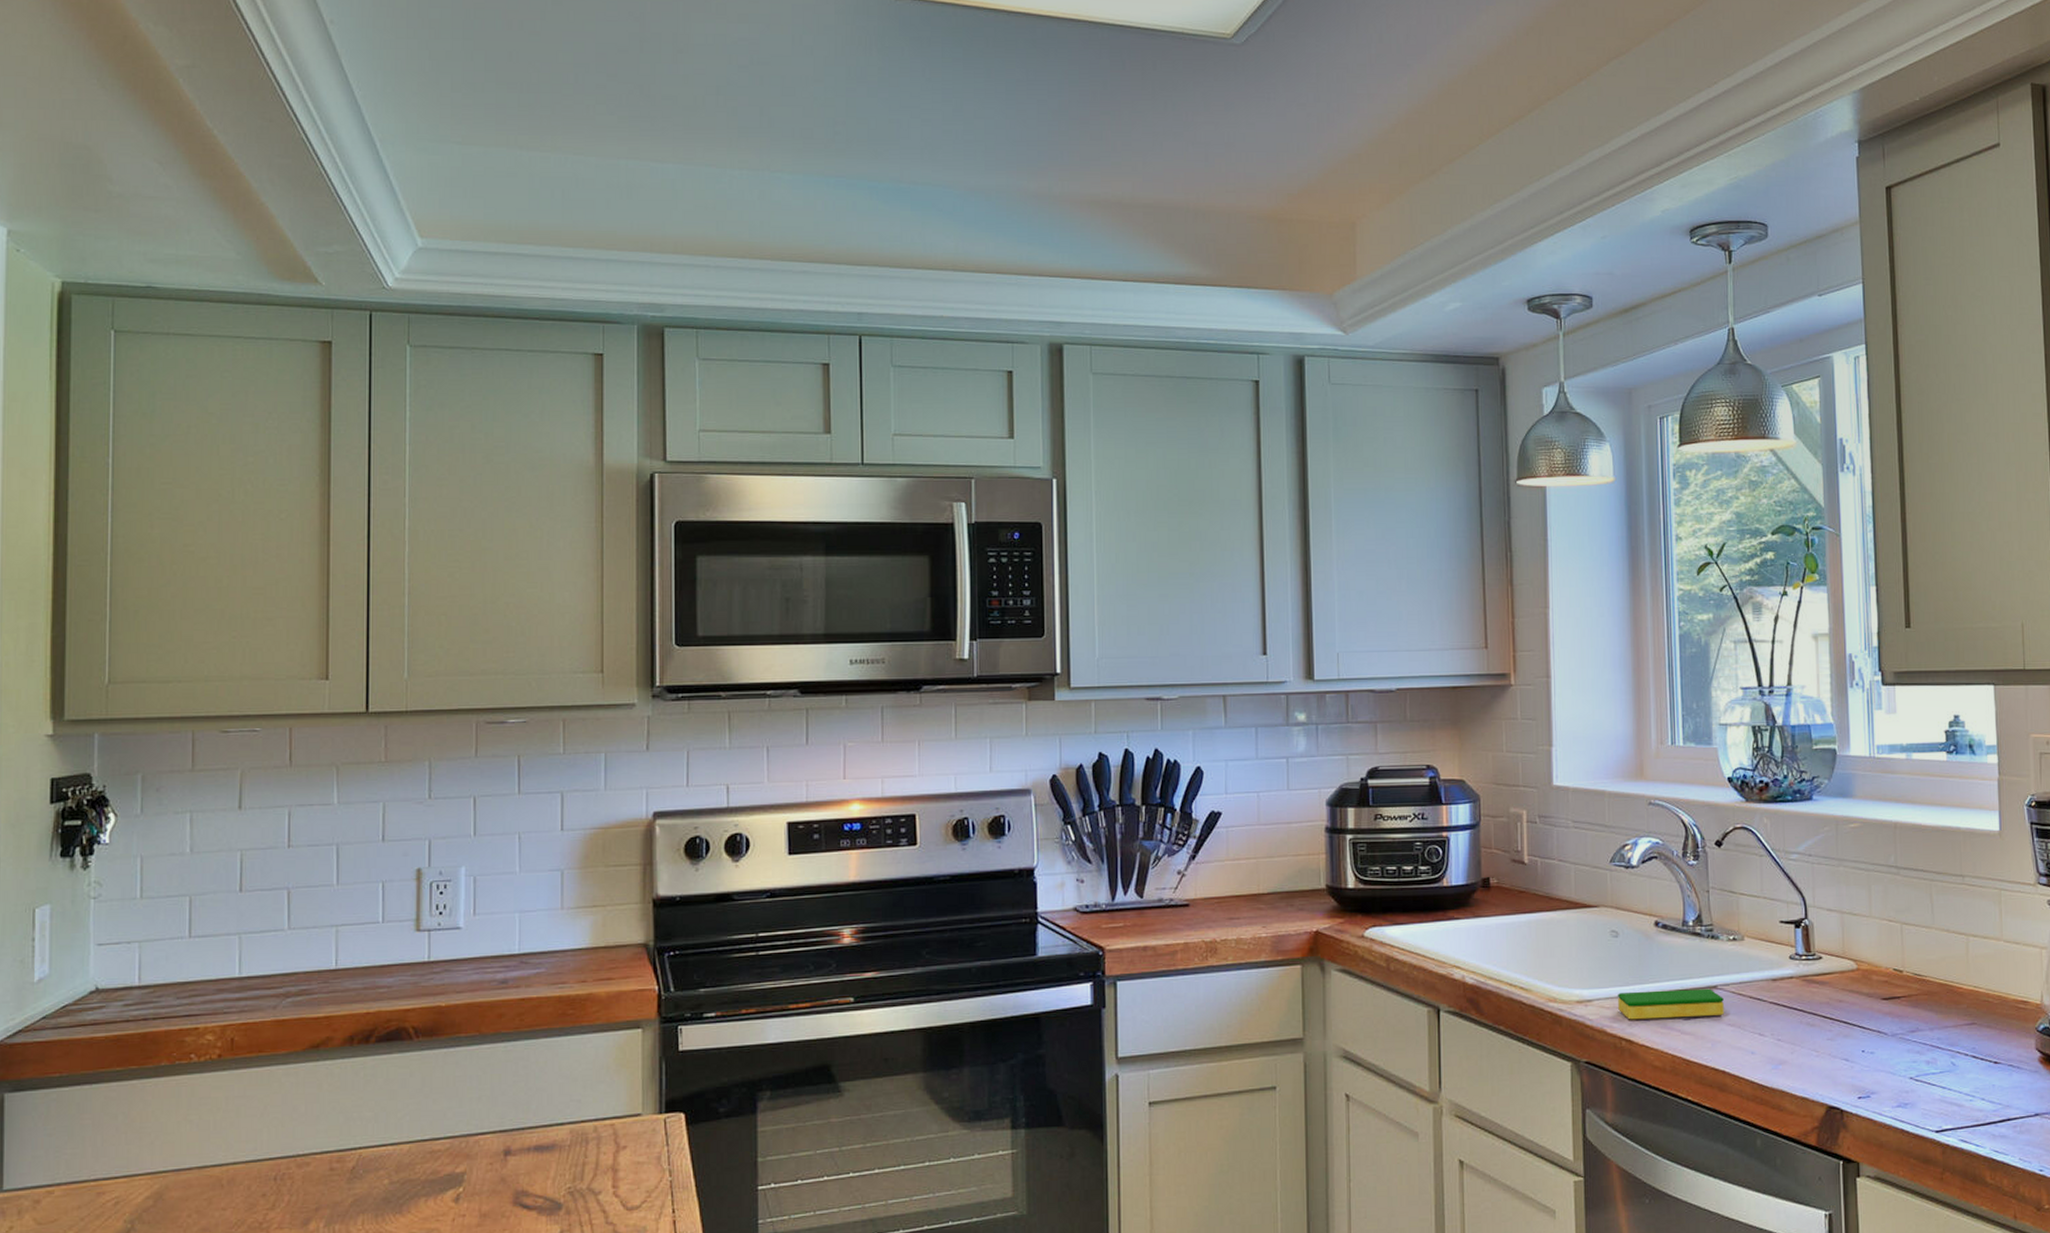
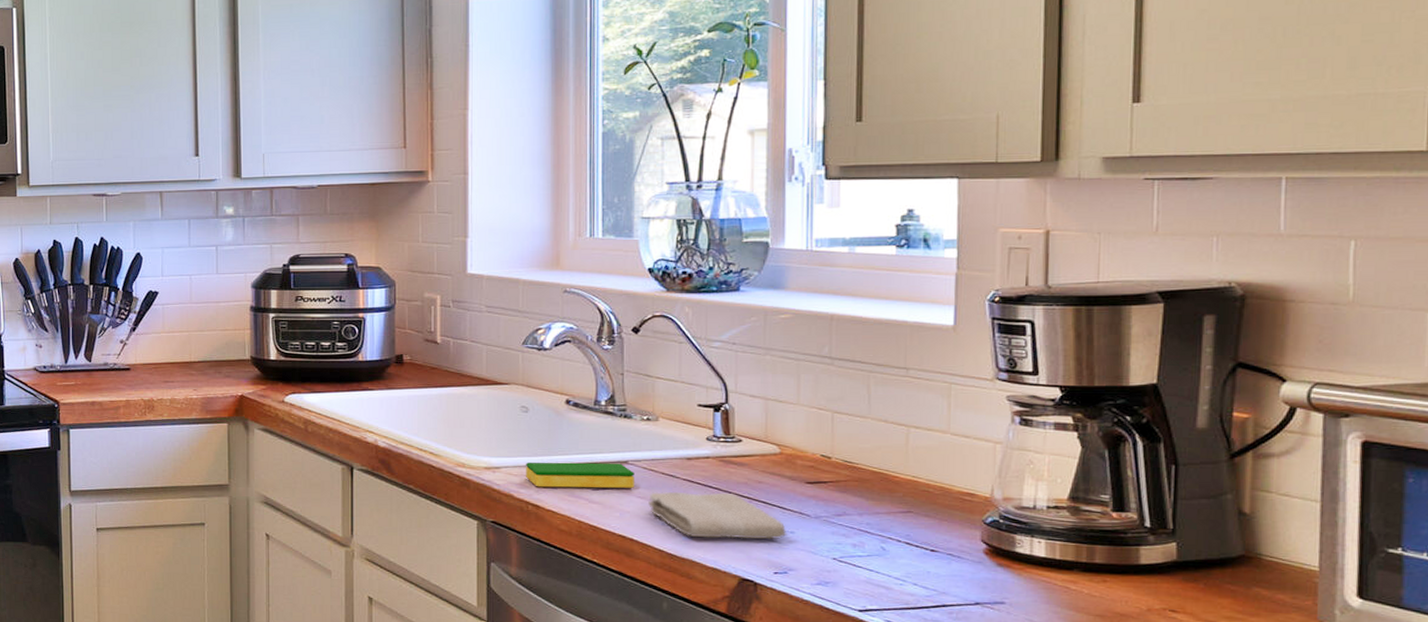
washcloth: none [1738,1014,1868,1065] -> present [648,491,787,540]

